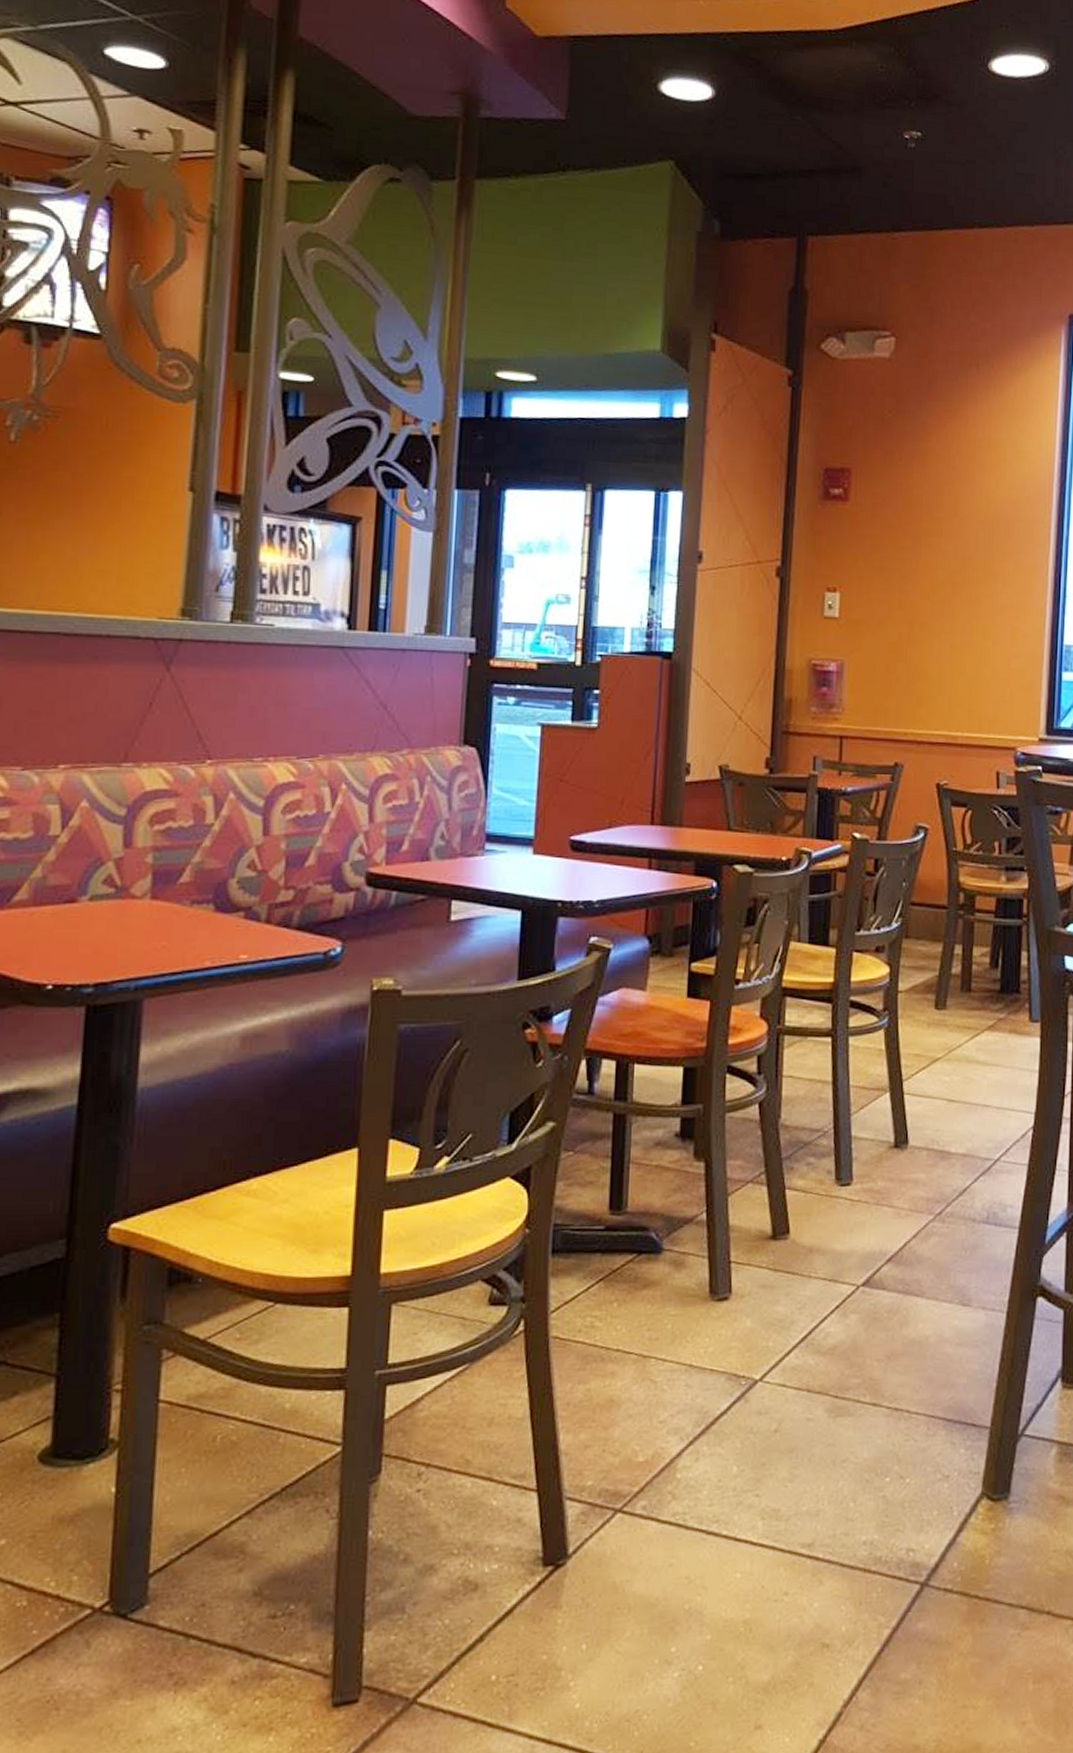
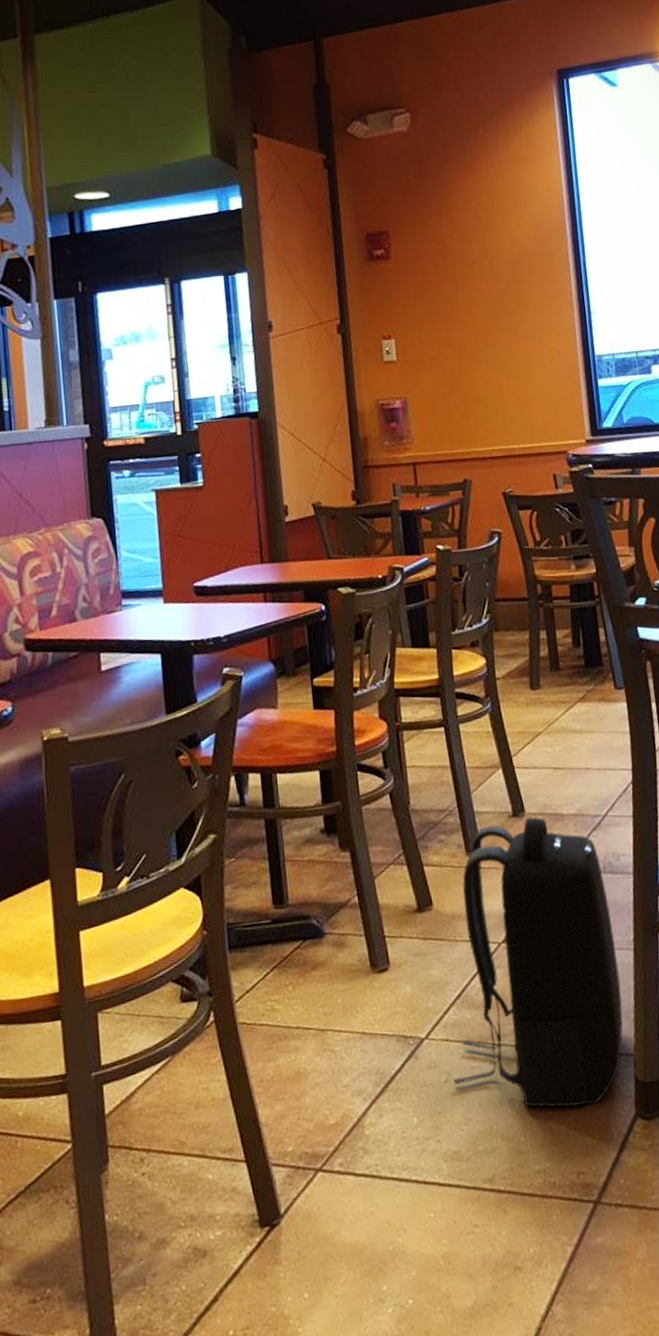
backpack: none [784,1151,988,1478] -> present [453,817,623,1108]

